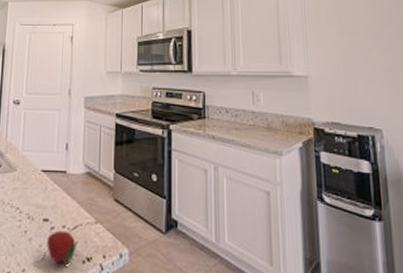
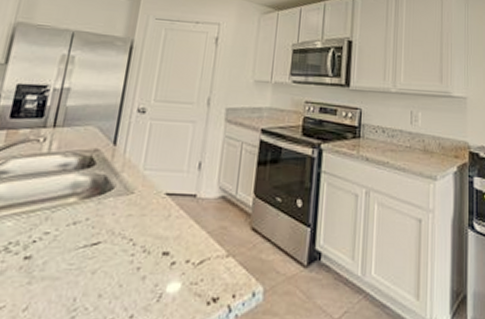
fruit: present [46,230,78,264] -> none [163,266,203,307]

